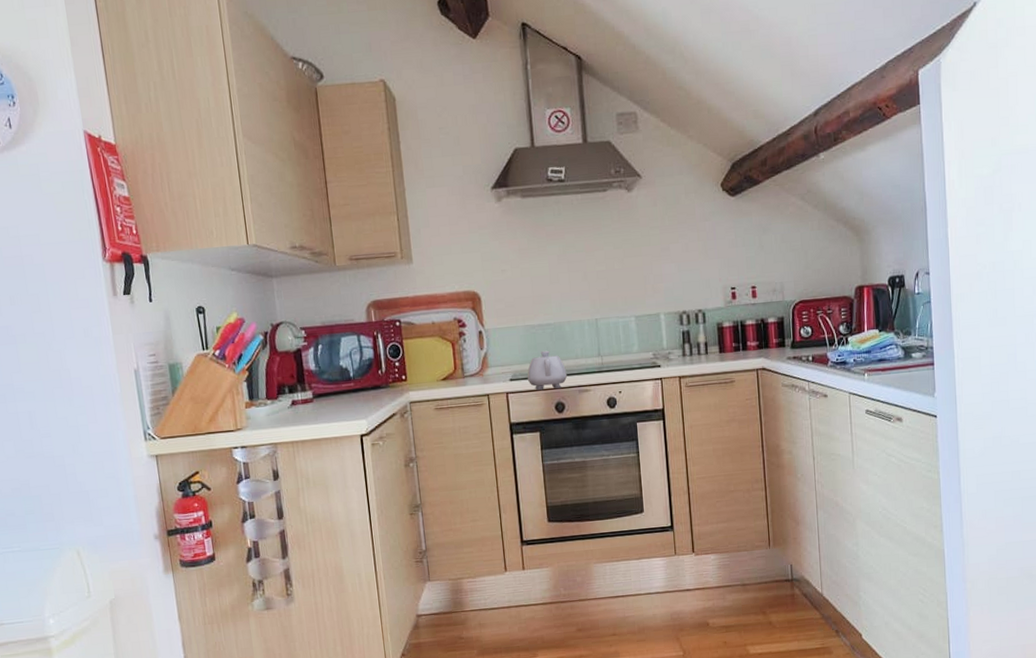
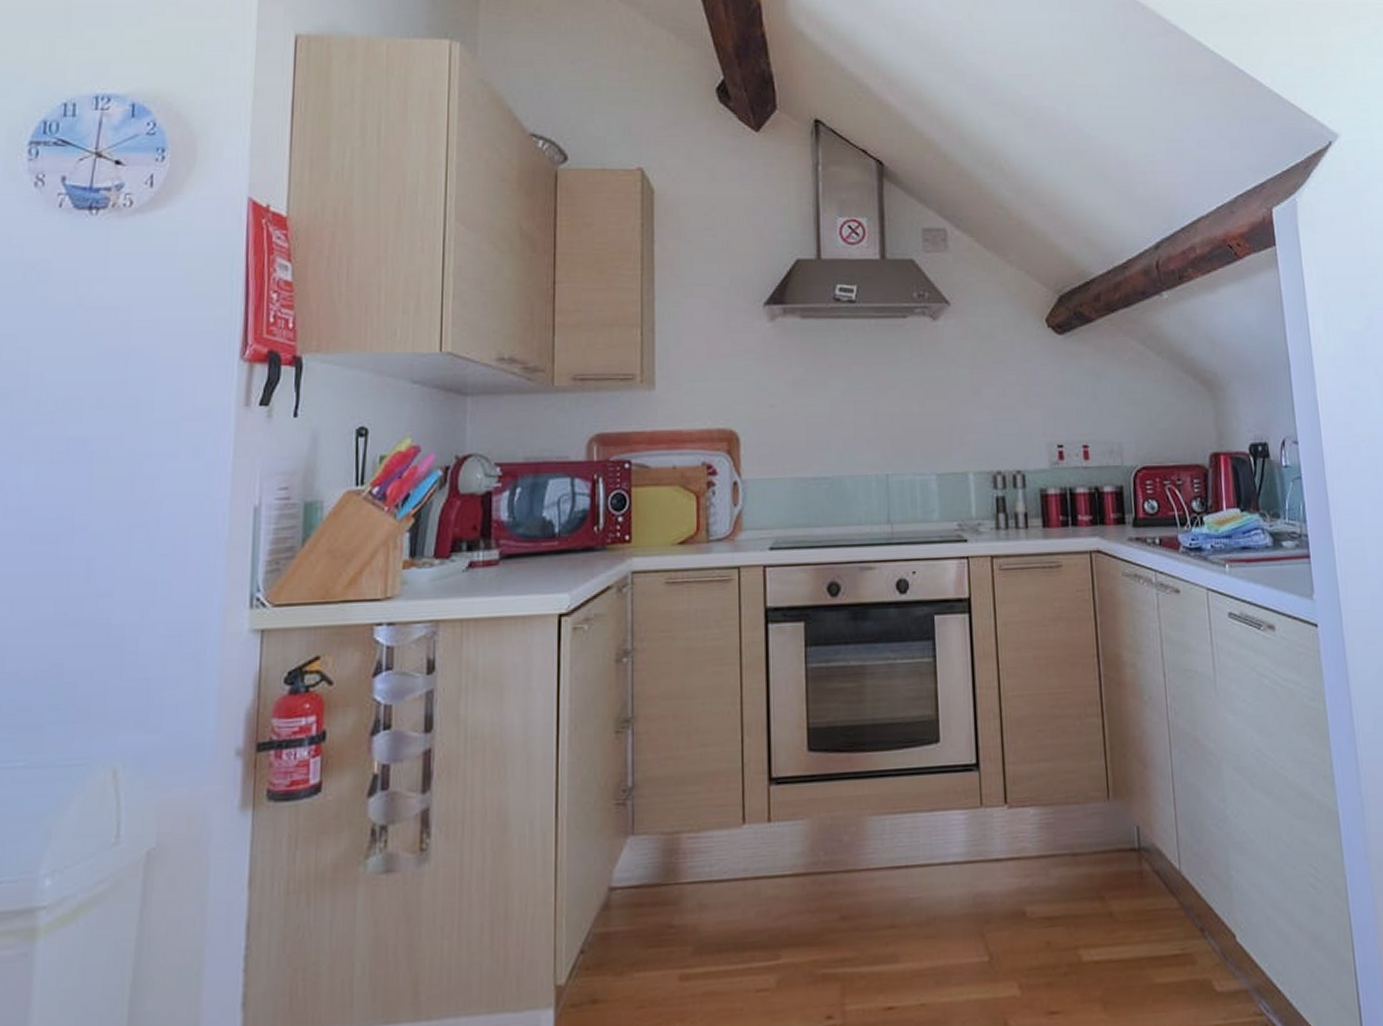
teapot: present [527,350,568,391] -> none [792,512,846,566]

